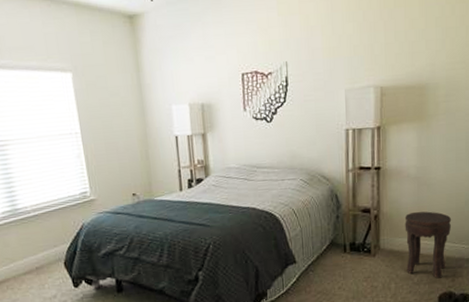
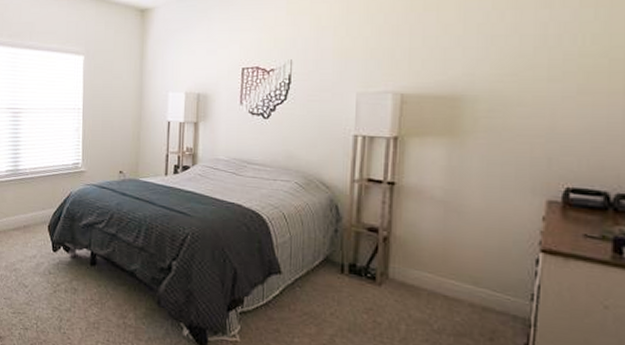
side table: present [404,211,452,279] -> none [423,242,492,332]

